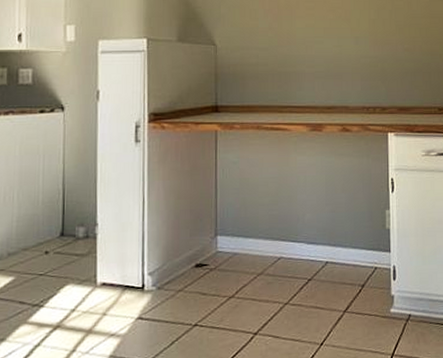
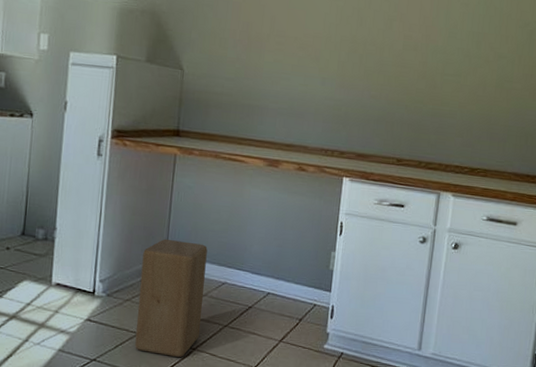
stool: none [191,219,260,345] -> present [135,238,208,357]

